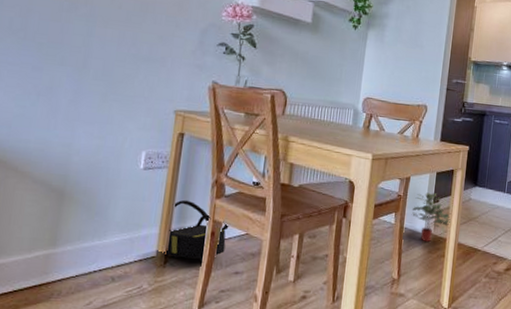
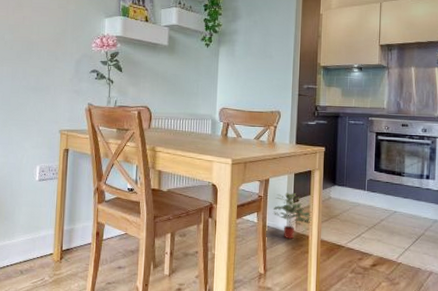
backpack: present [163,200,229,263] -> none [59,205,110,259]

